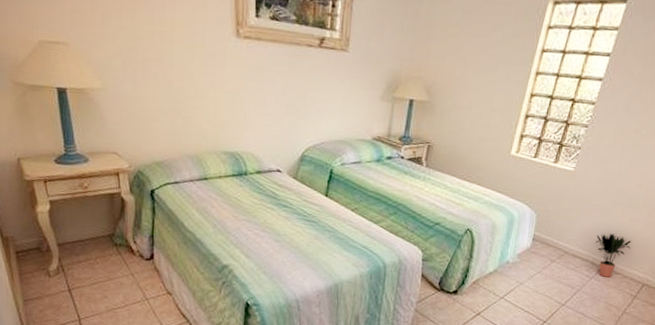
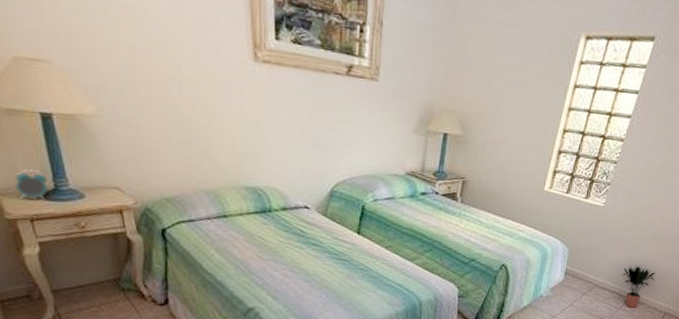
alarm clock: none [34,137,60,163] -> present [15,169,48,200]

